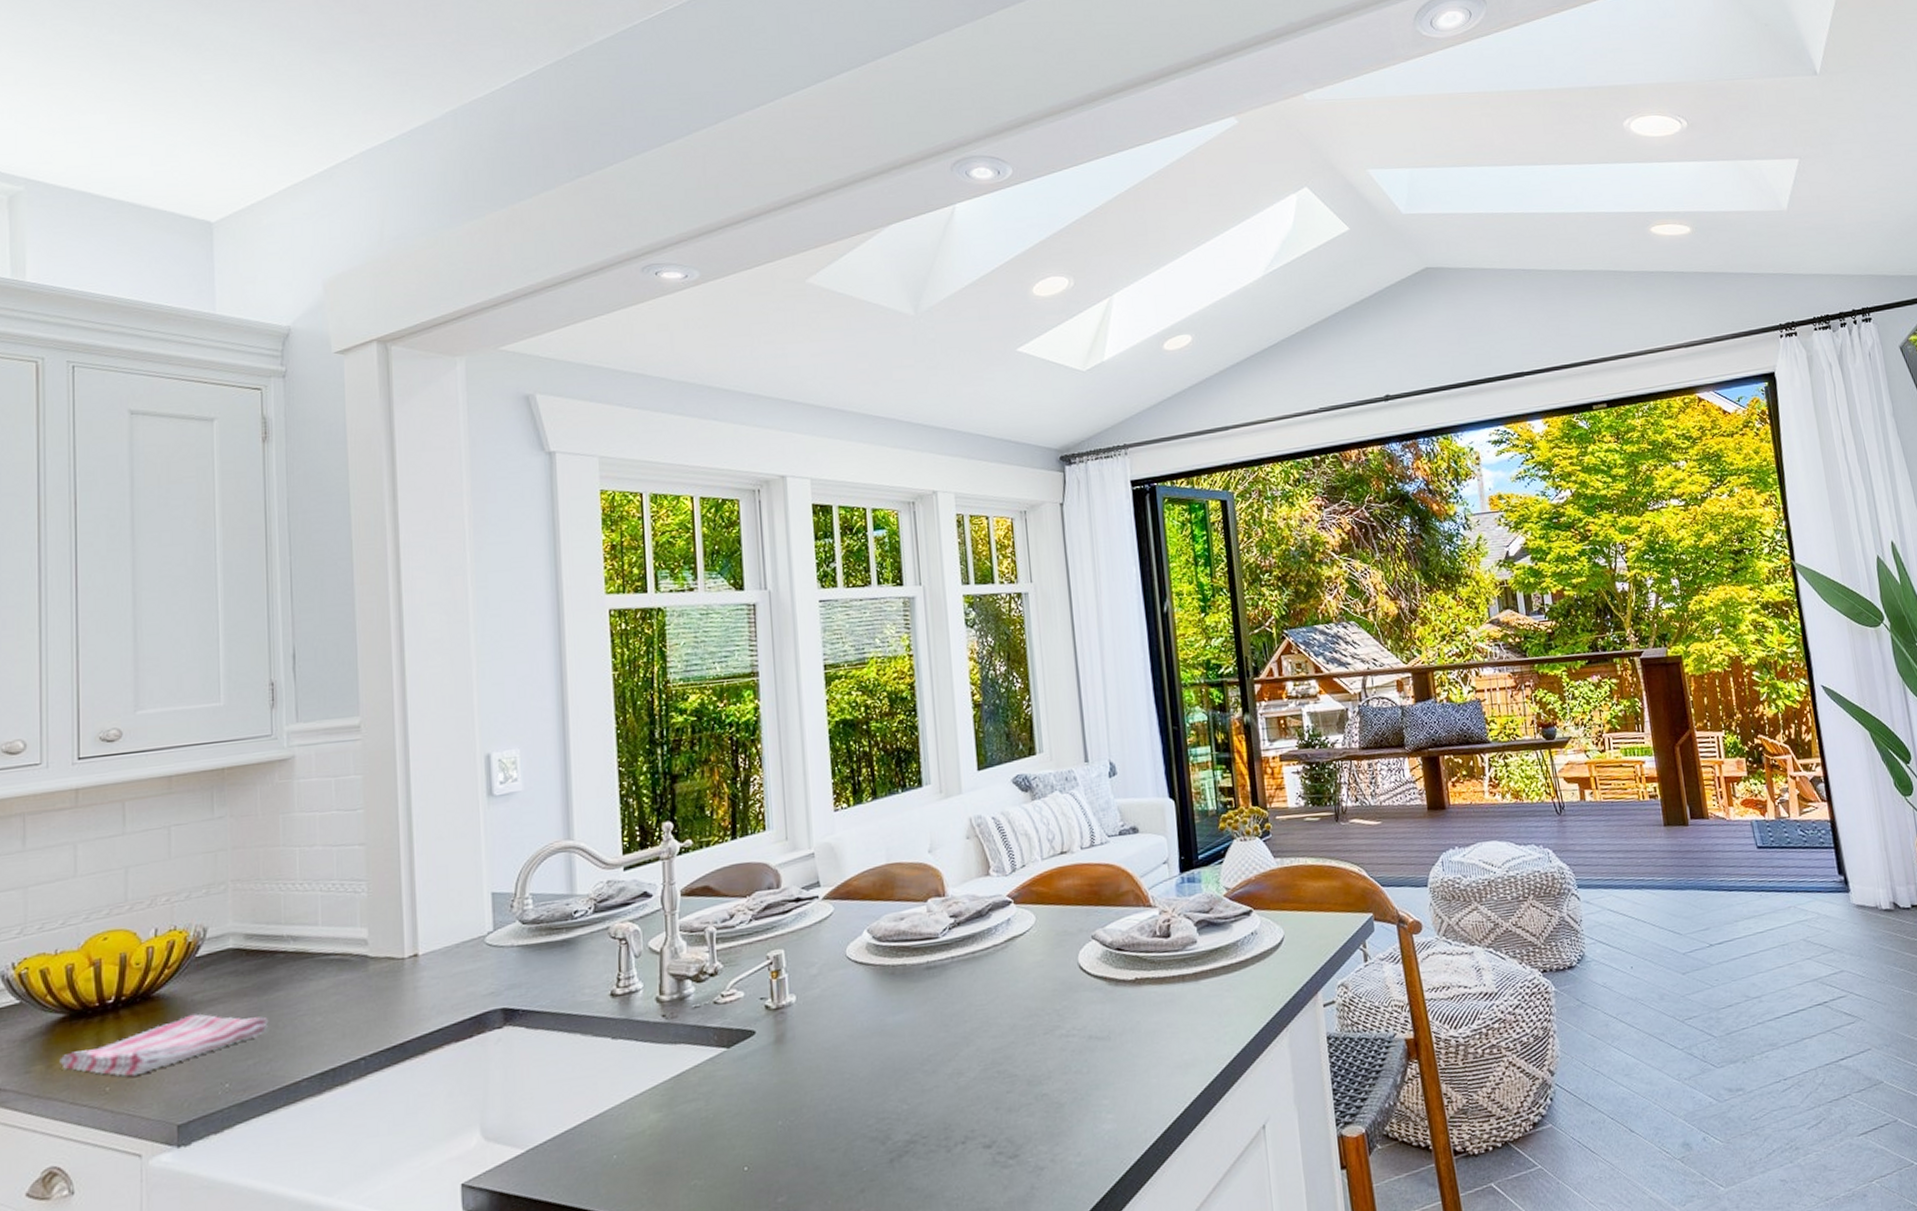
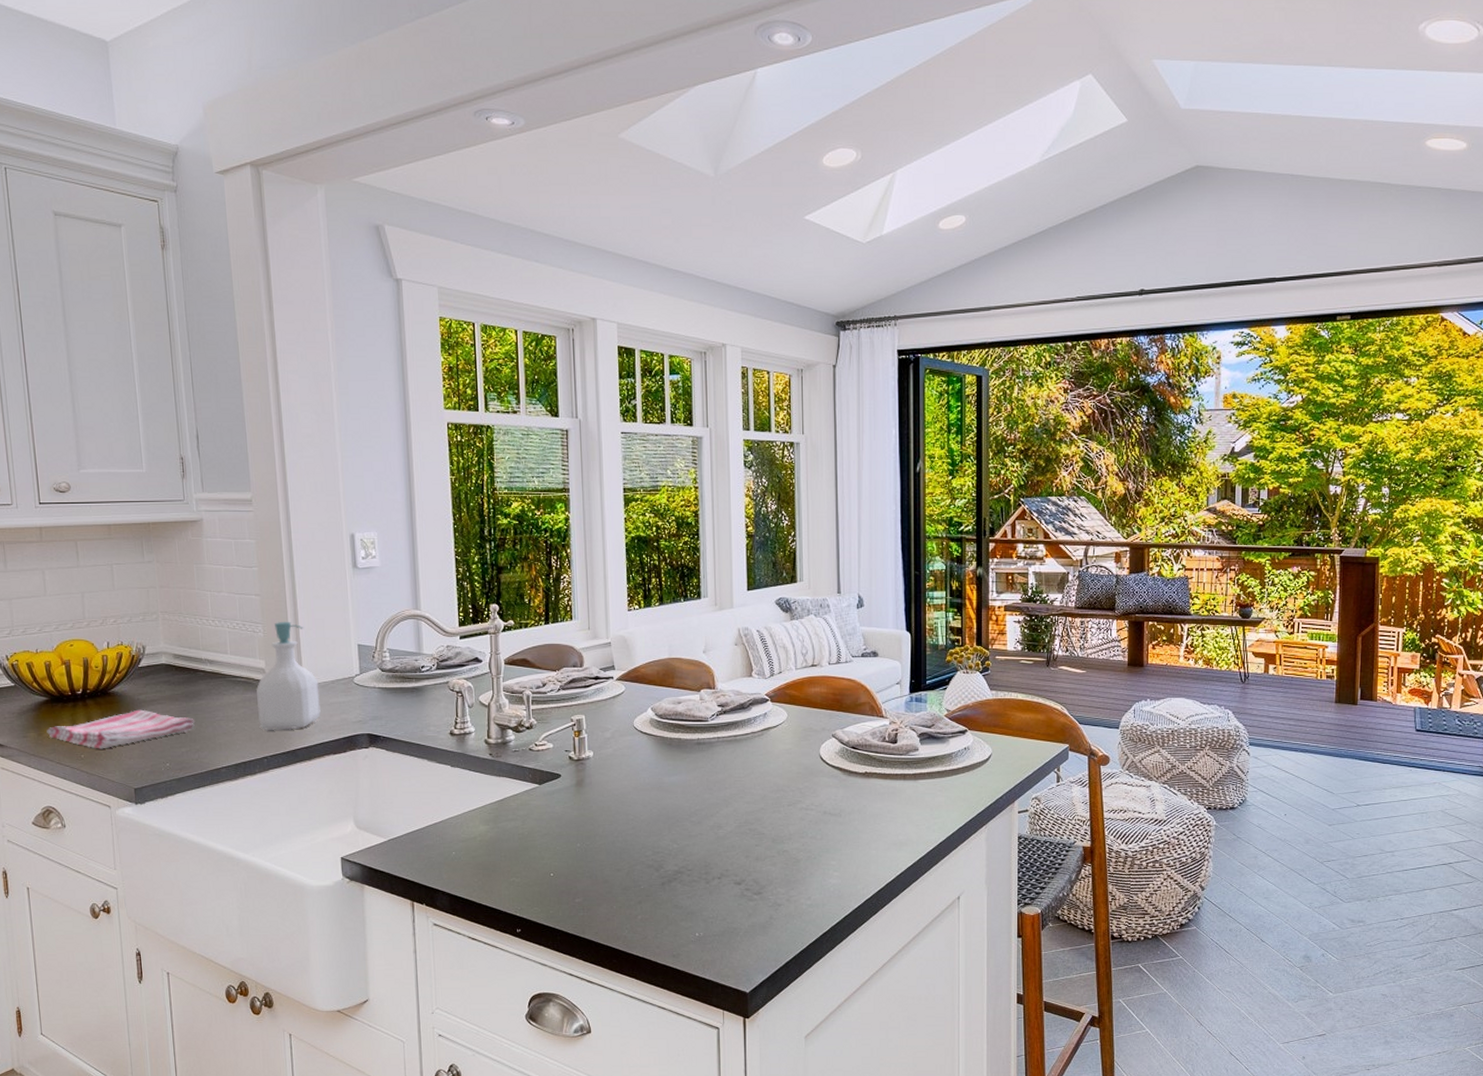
soap bottle: none [353,873,440,1021] -> present [255,621,321,730]

